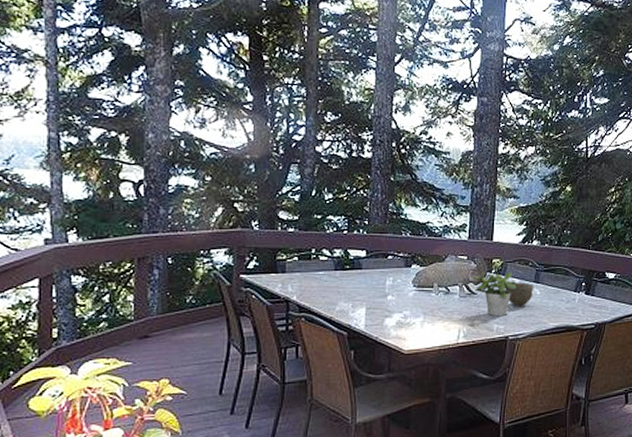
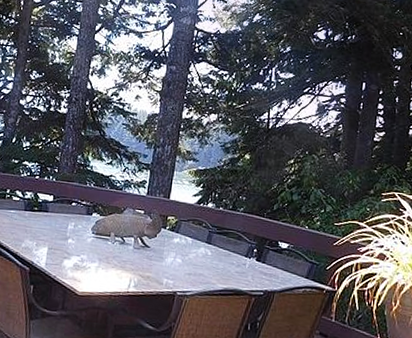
potted plant: present [474,271,517,317] -> none [148,226,189,272]
bowl: present [505,282,535,306] -> none [177,241,206,265]

